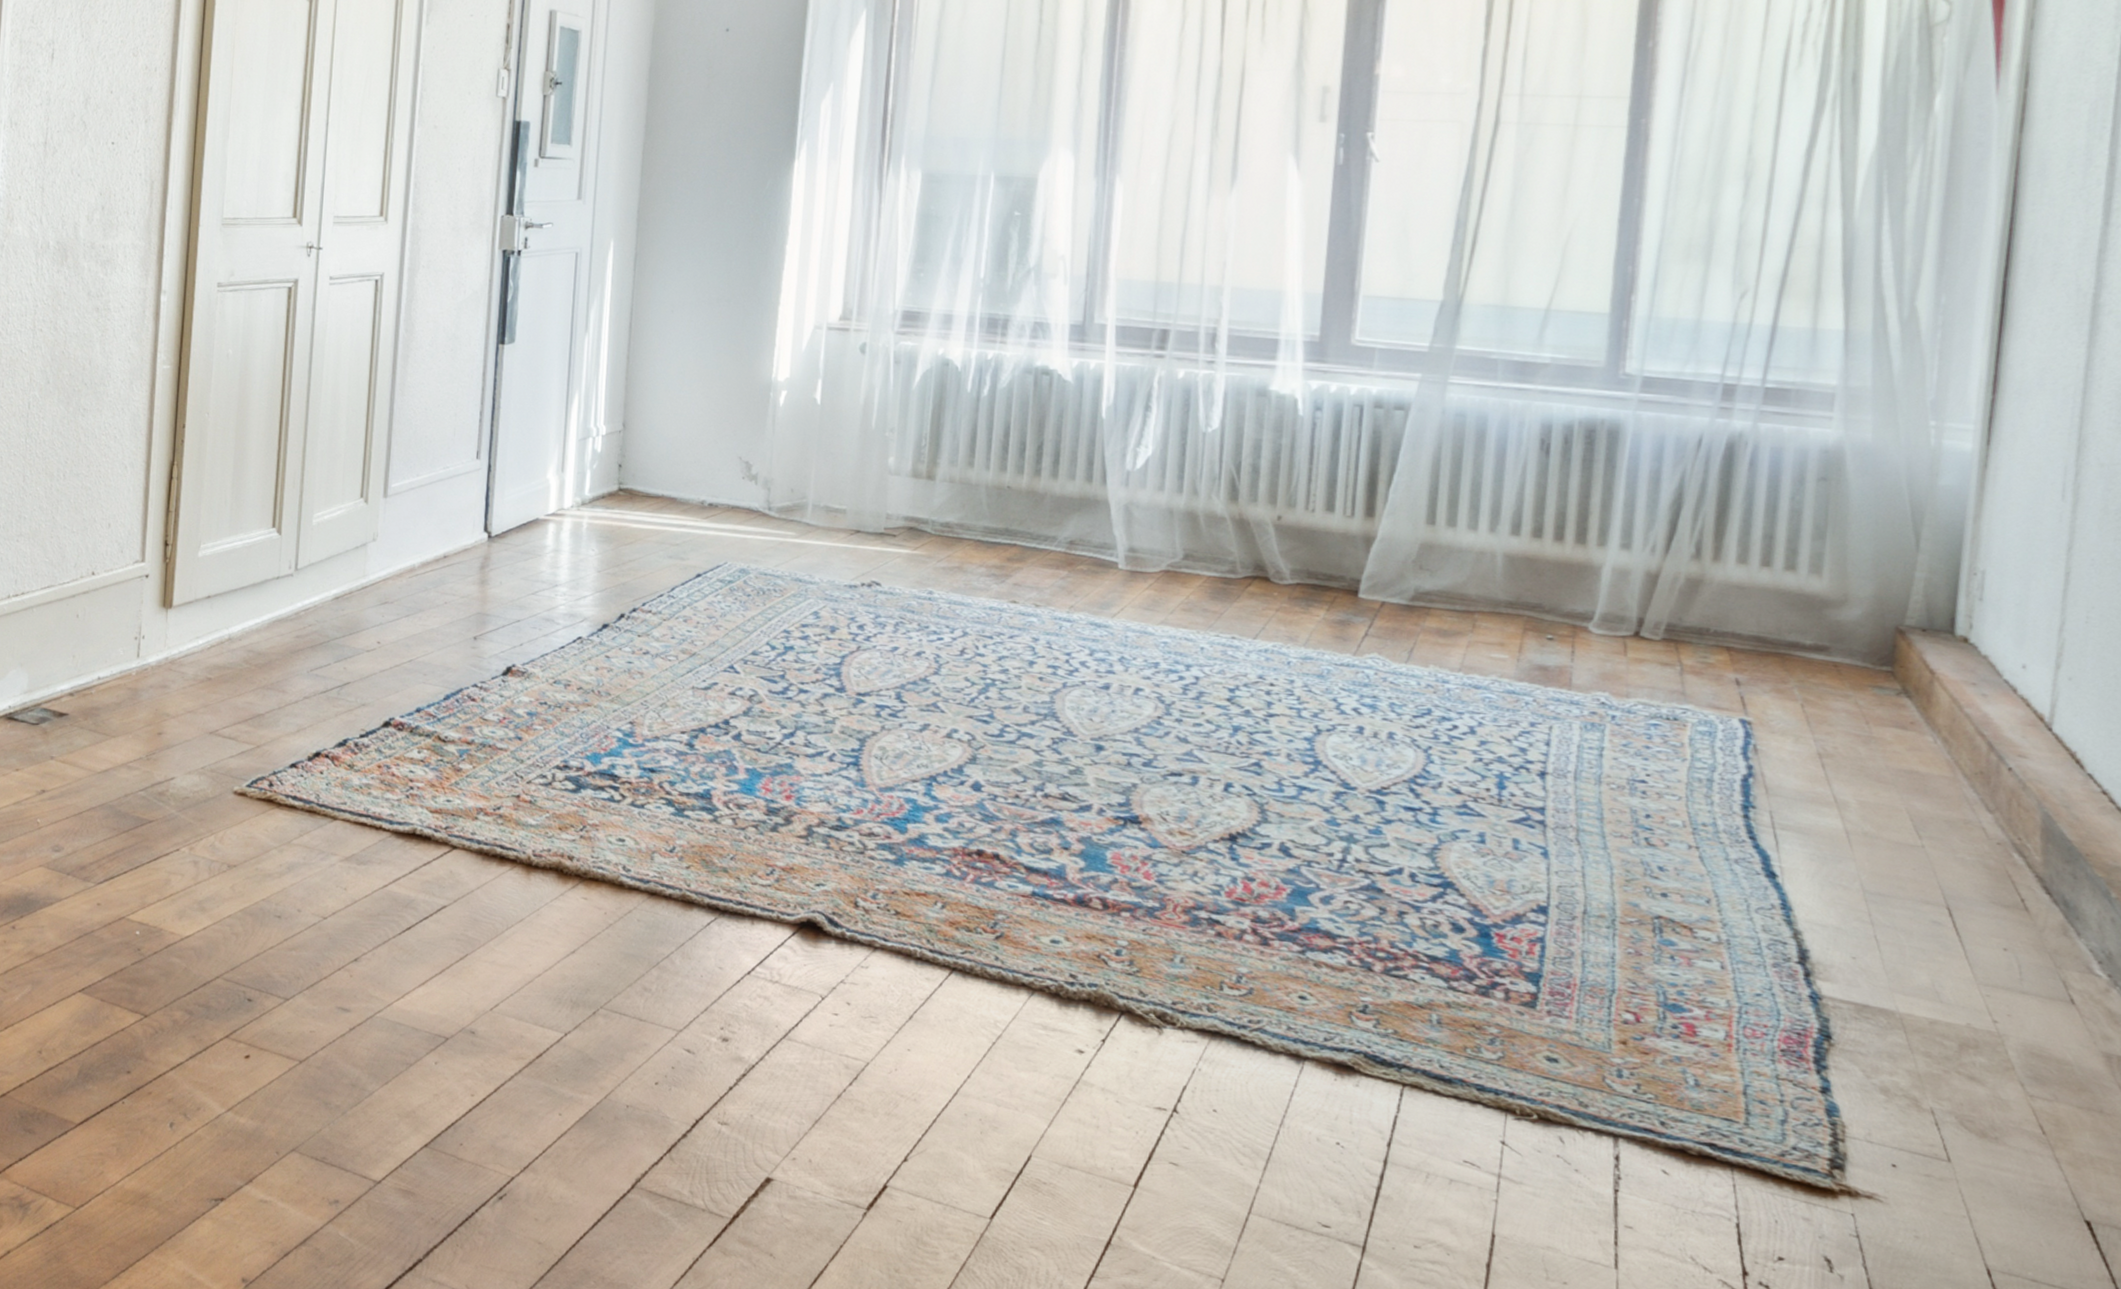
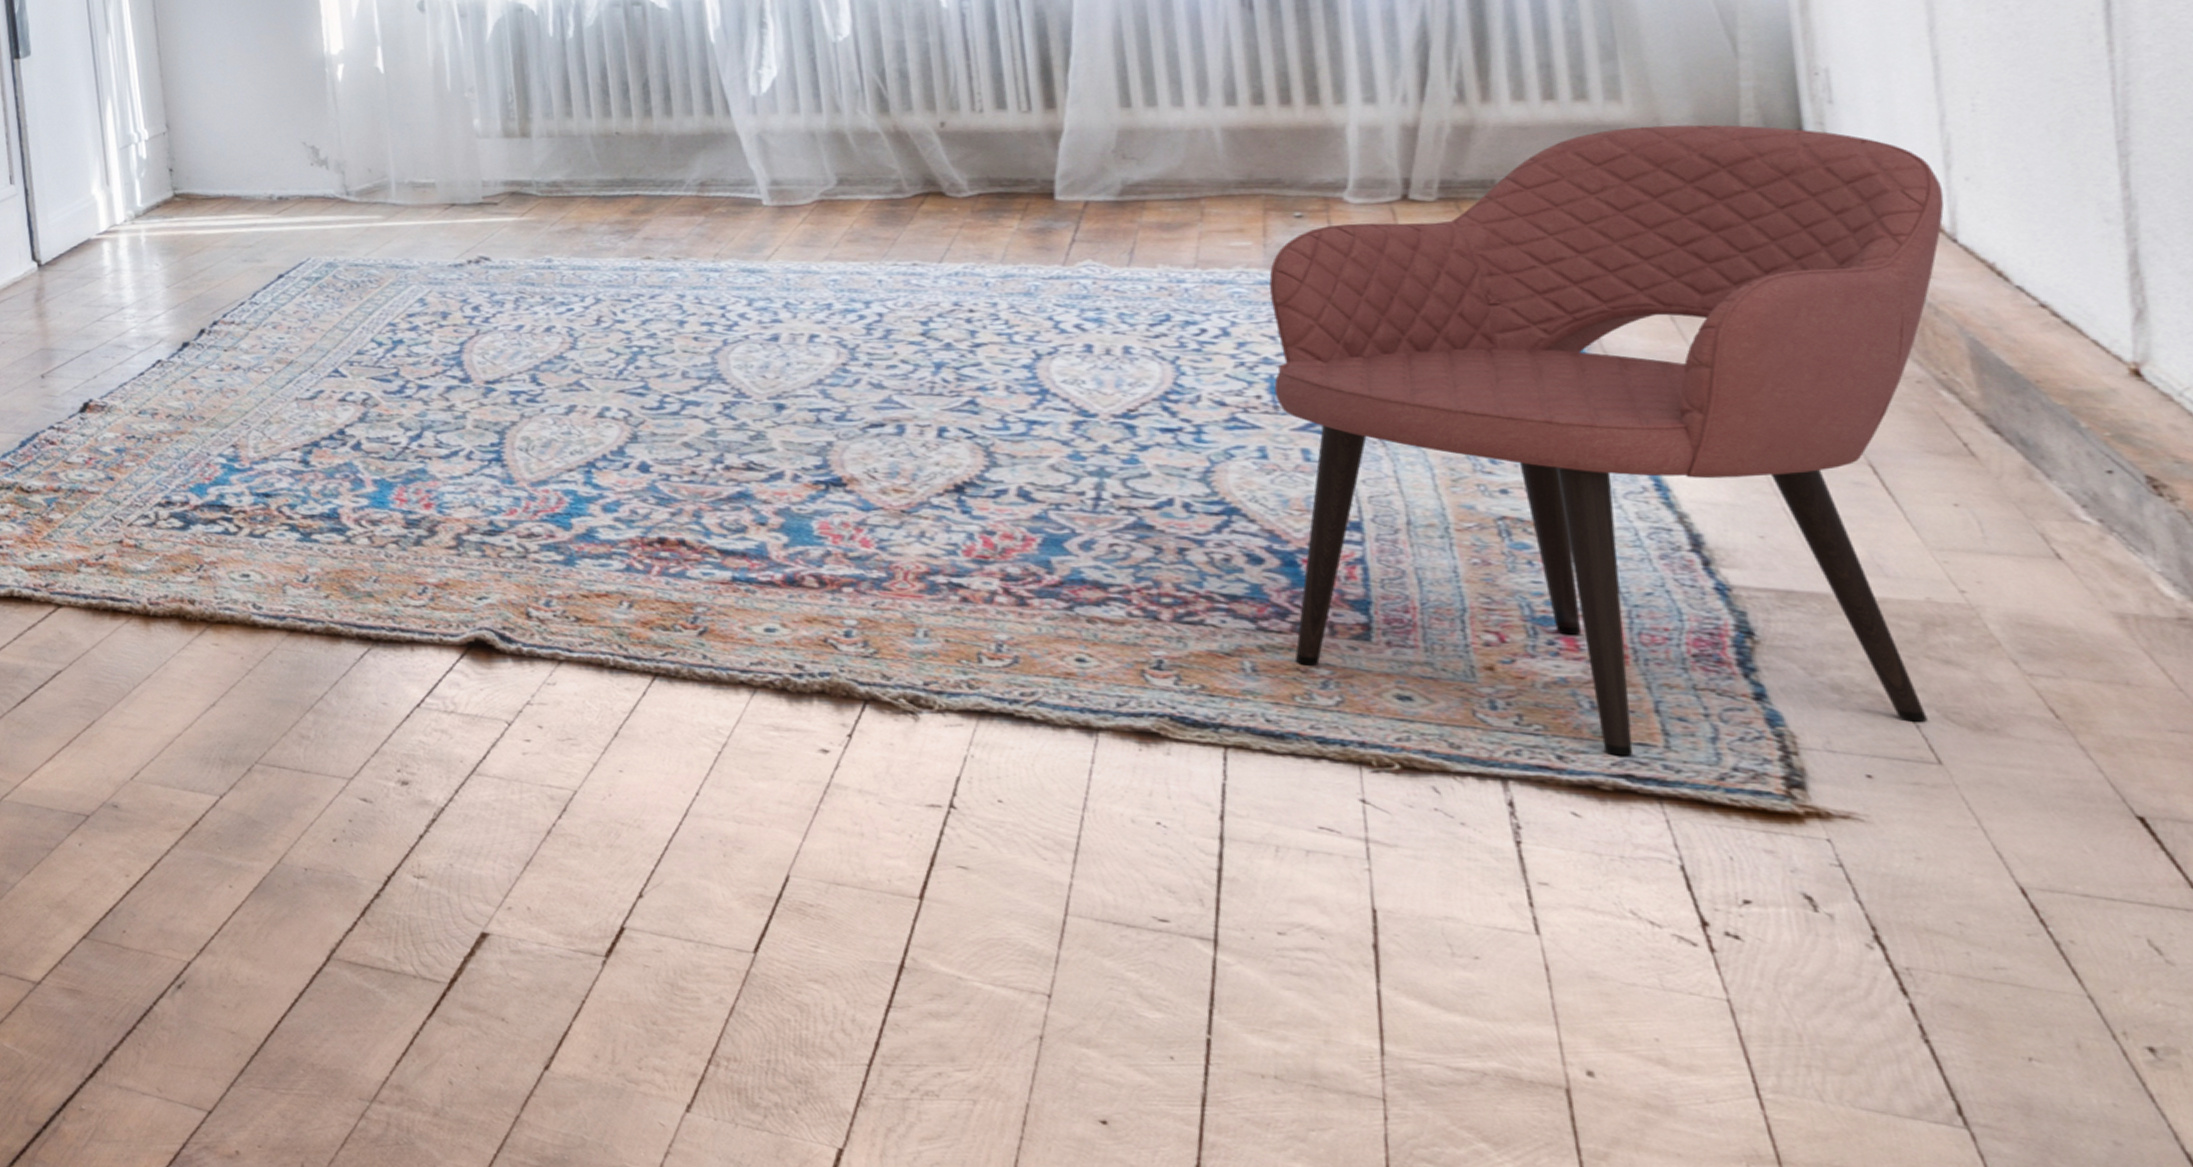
armchair: none [1472,599,2051,1128] -> present [1269,124,1945,756]

